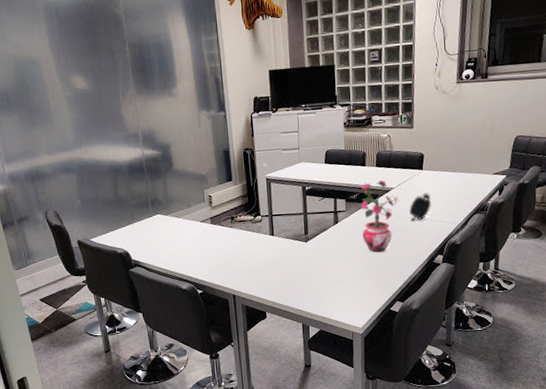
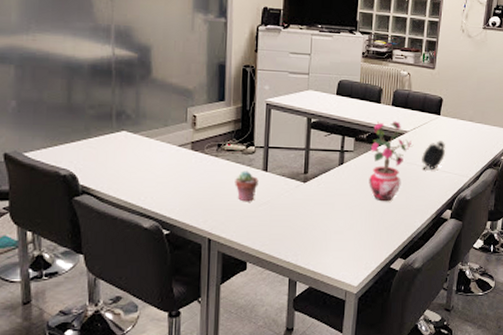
potted succulent: none [248,237,268,263] -> present [235,171,259,202]

